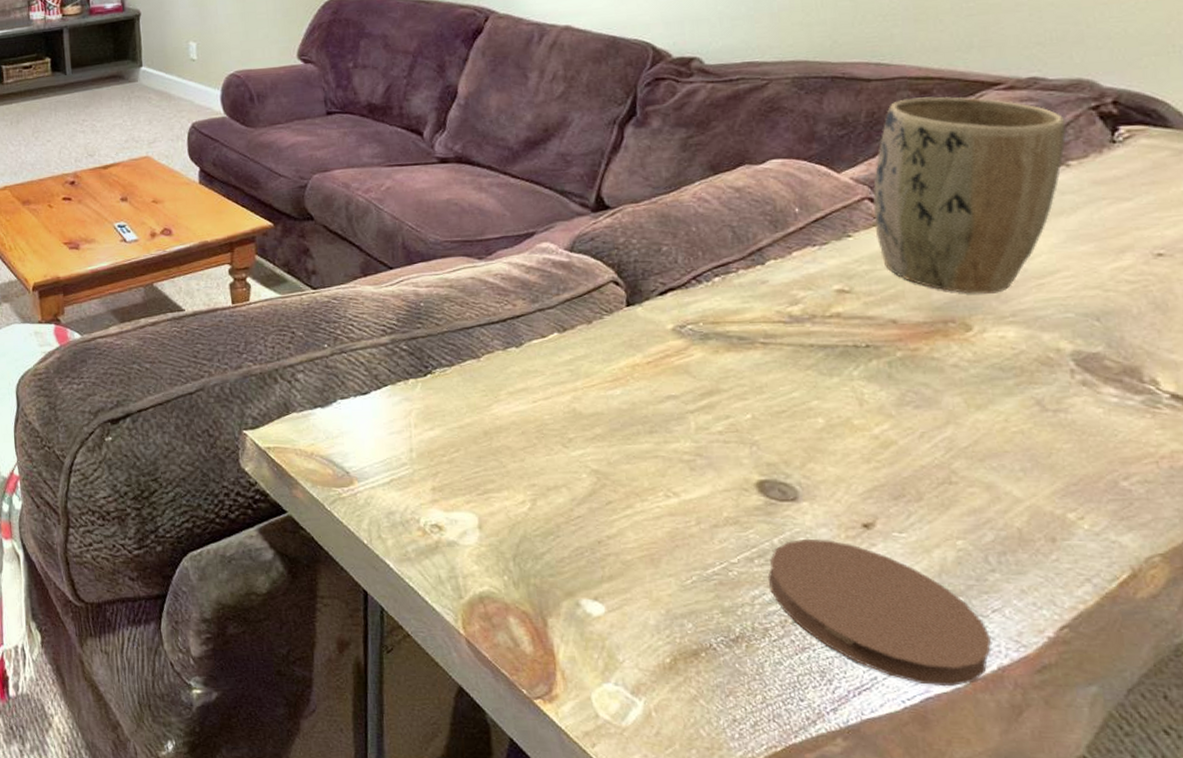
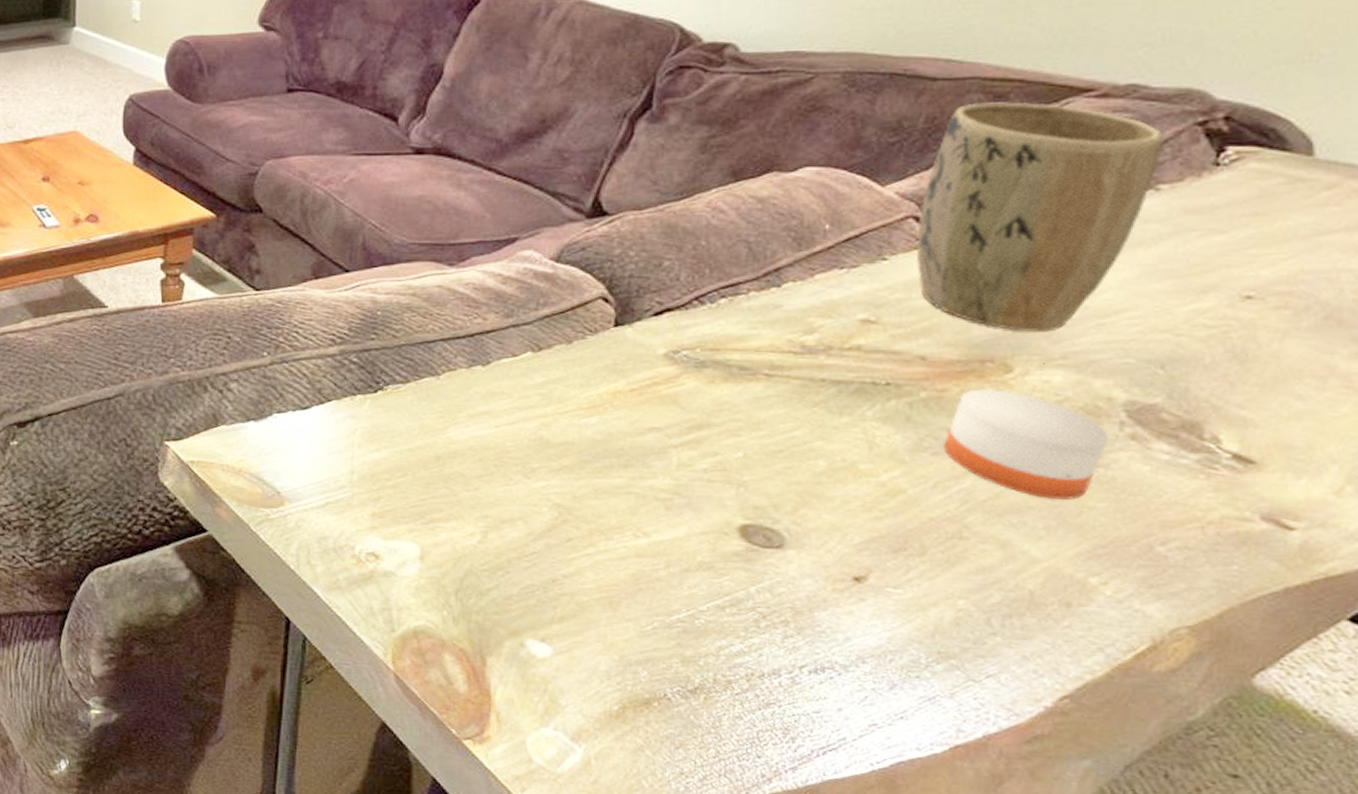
coaster: present [767,539,992,686] -> none [738,590,981,752]
candle: none [922,341,1063,443] -> present [942,386,1108,500]

